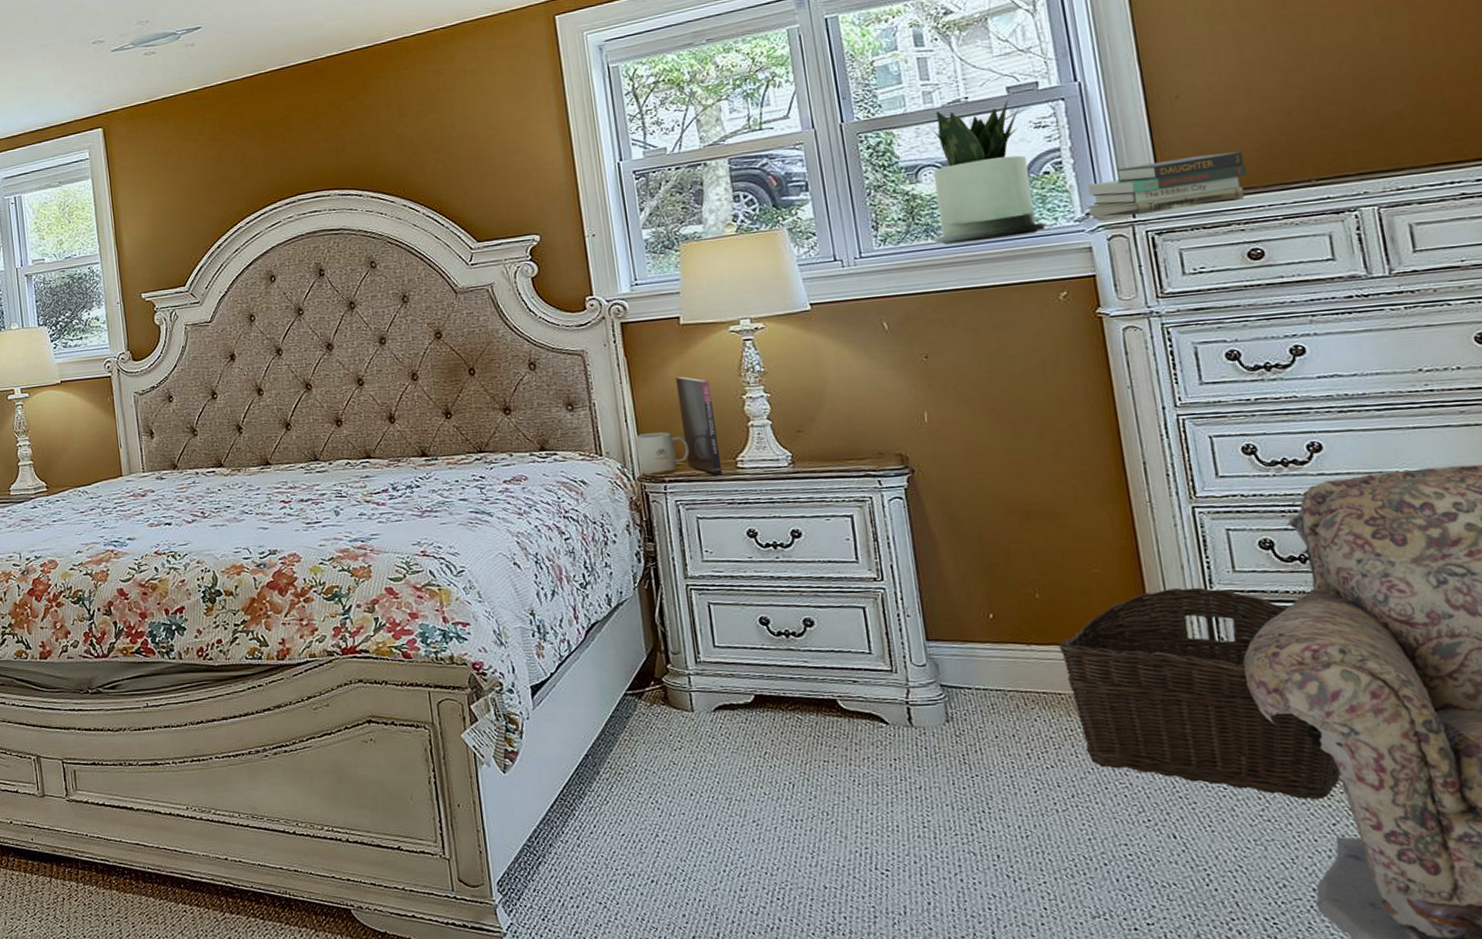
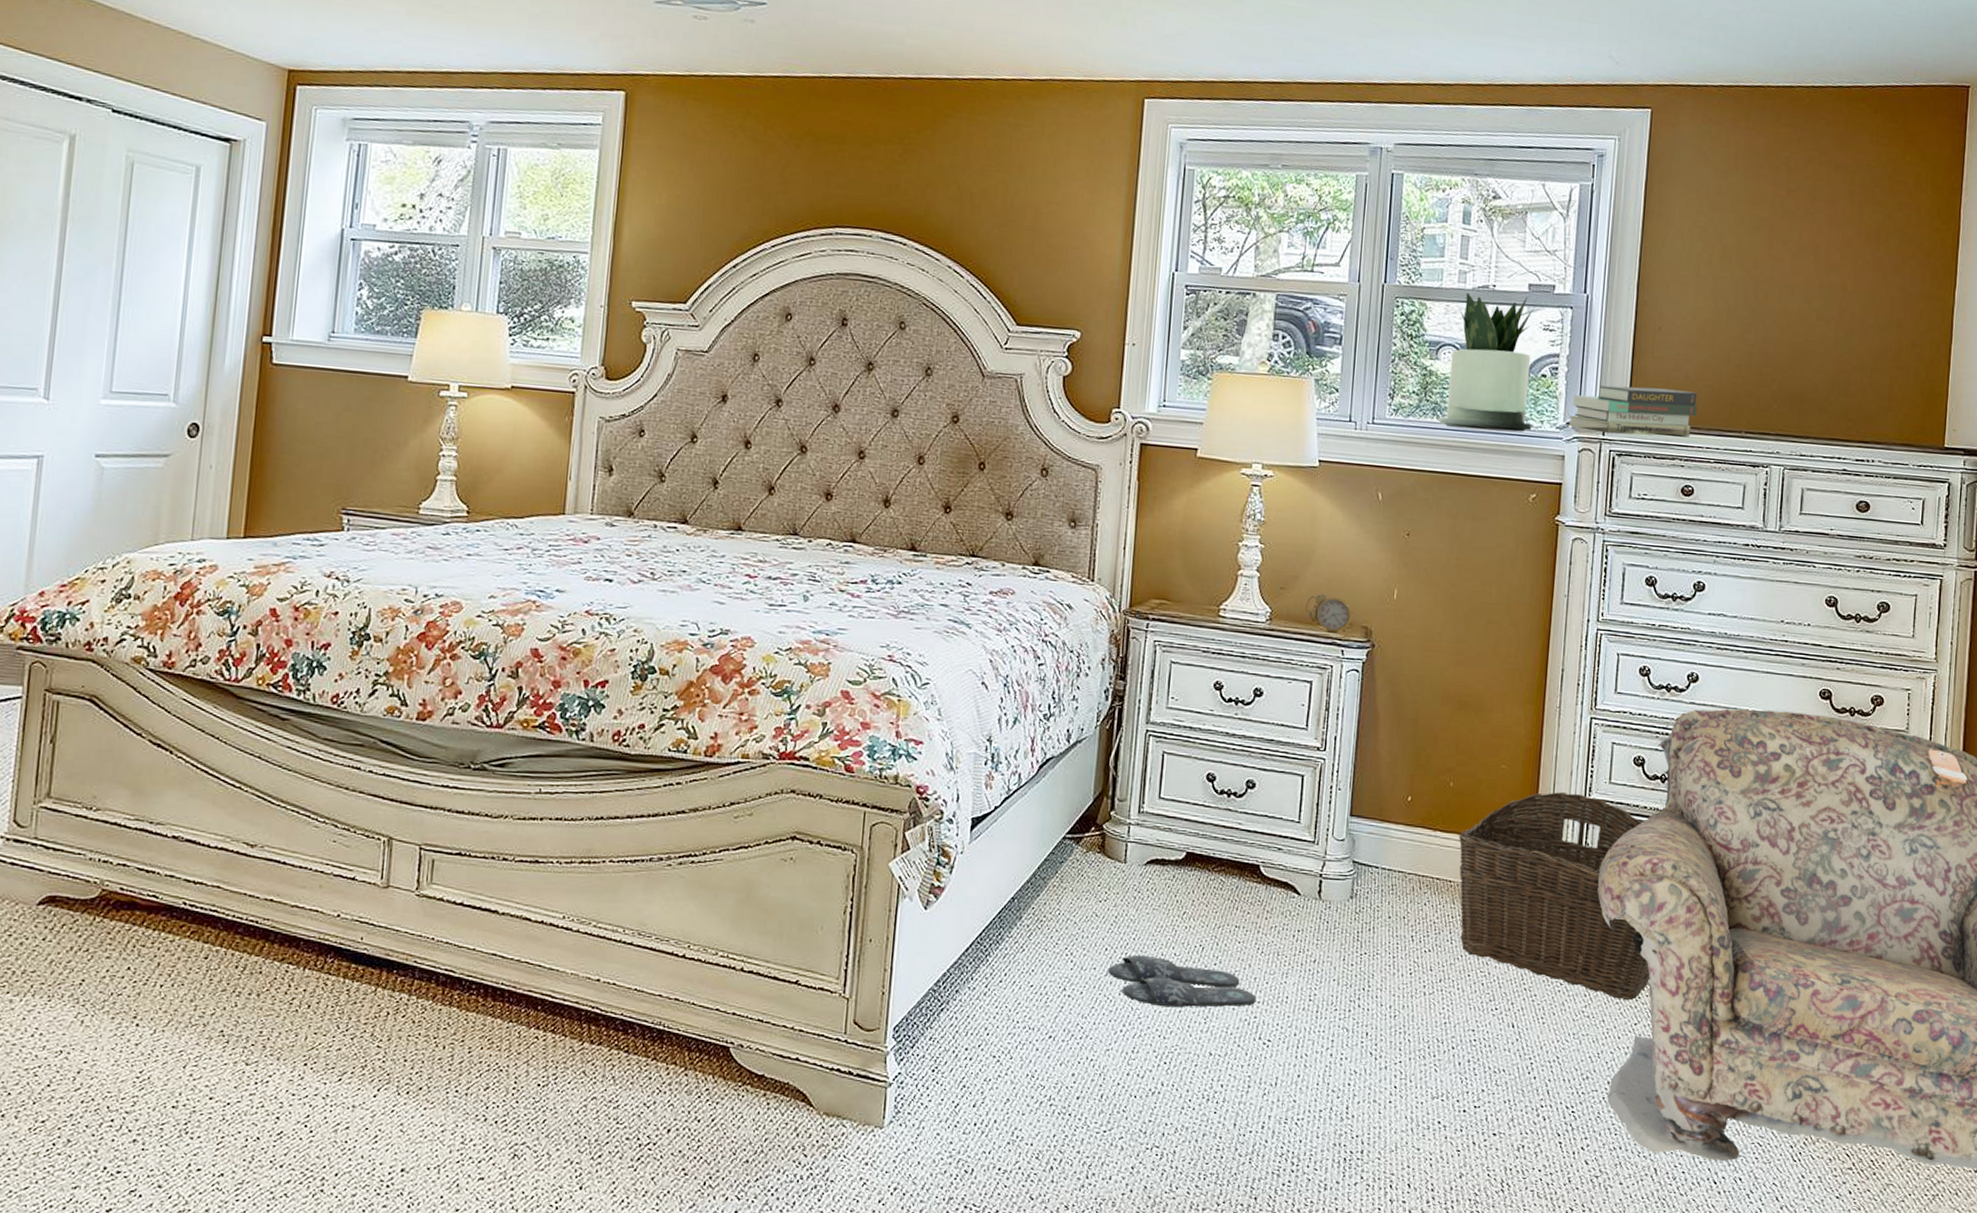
mug: present [635,432,690,476] -> none [1127,565,1179,612]
book: present [675,376,723,476] -> none [1174,511,1211,622]
slippers: none [697,796,864,844] -> present [1108,954,1257,1007]
alarm clock: none [828,429,883,466] -> present [1305,593,1353,633]

